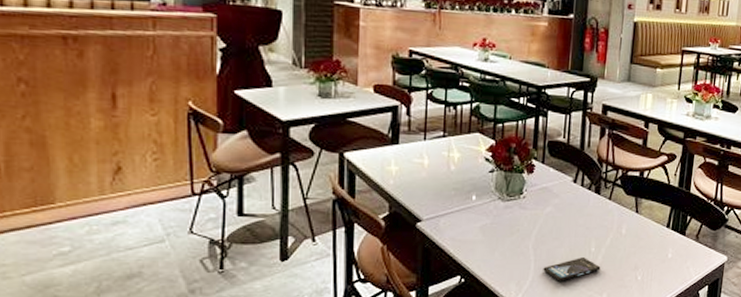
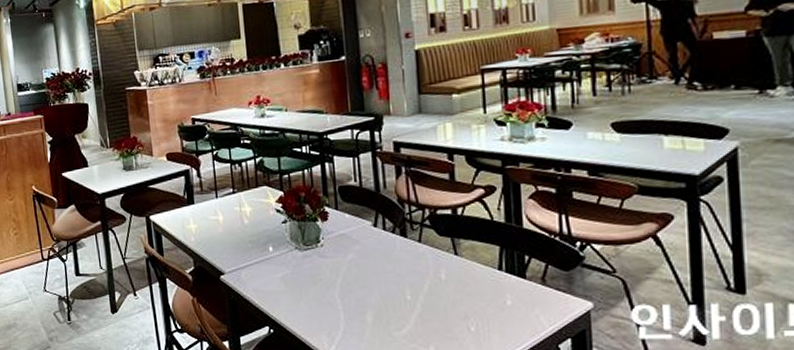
smartphone: present [543,256,601,282] -> none [354,305,422,333]

